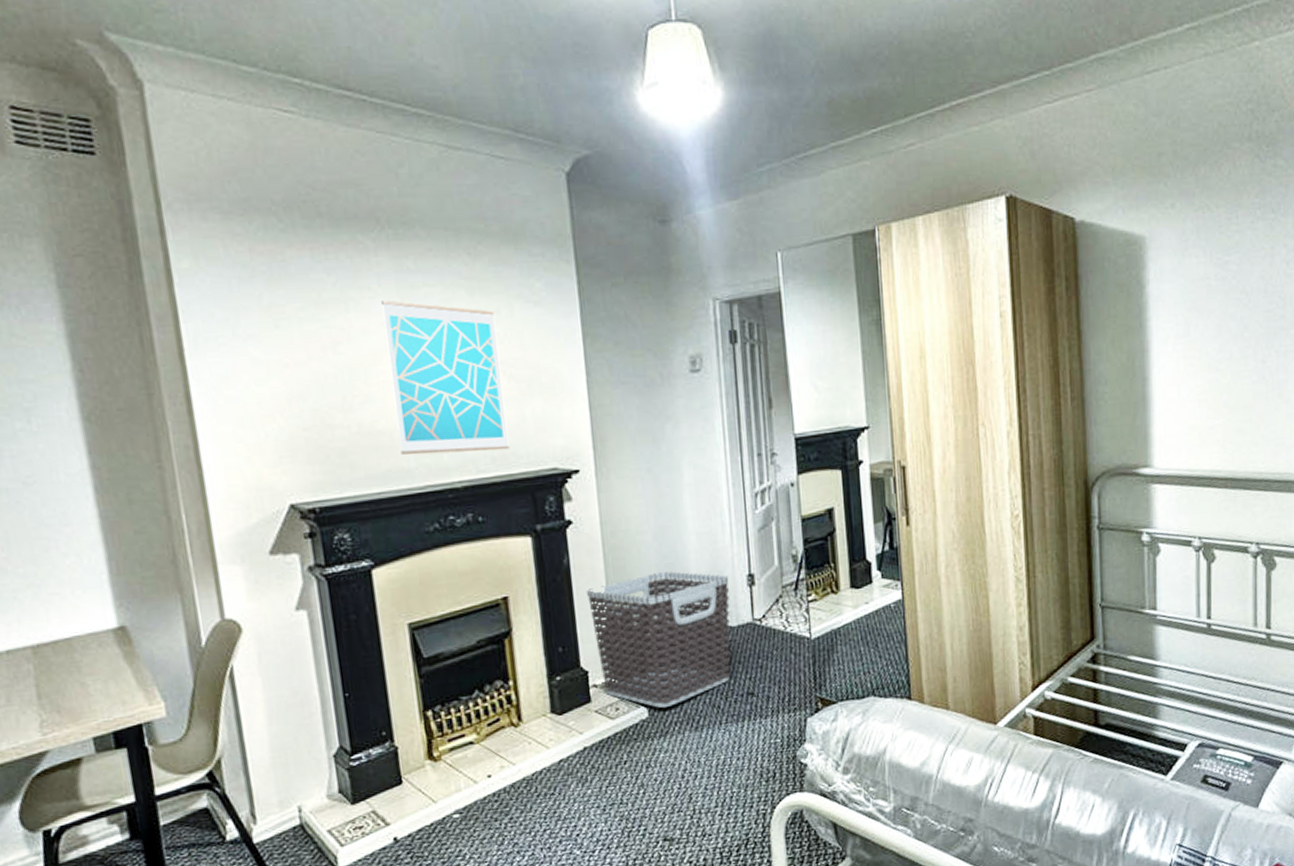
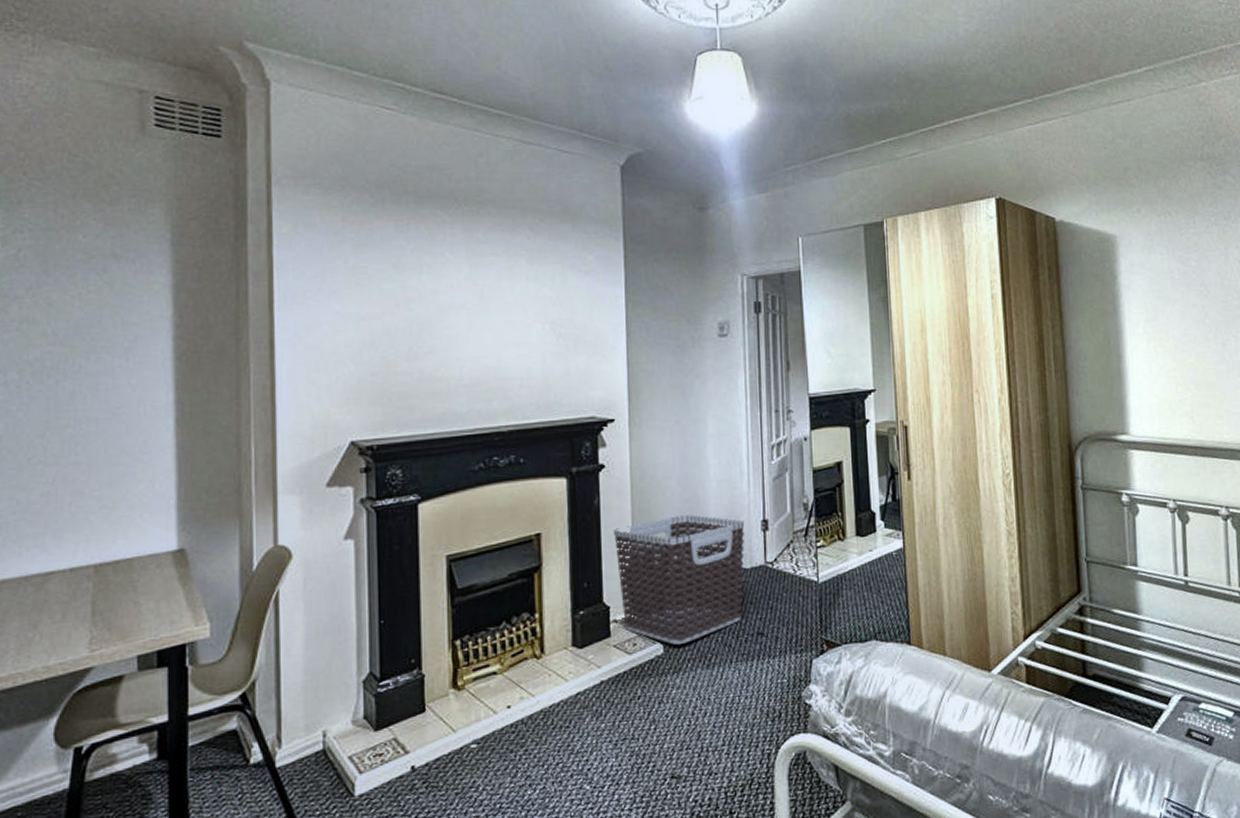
wall art: present [381,300,510,455] -> none [452,265,554,401]

